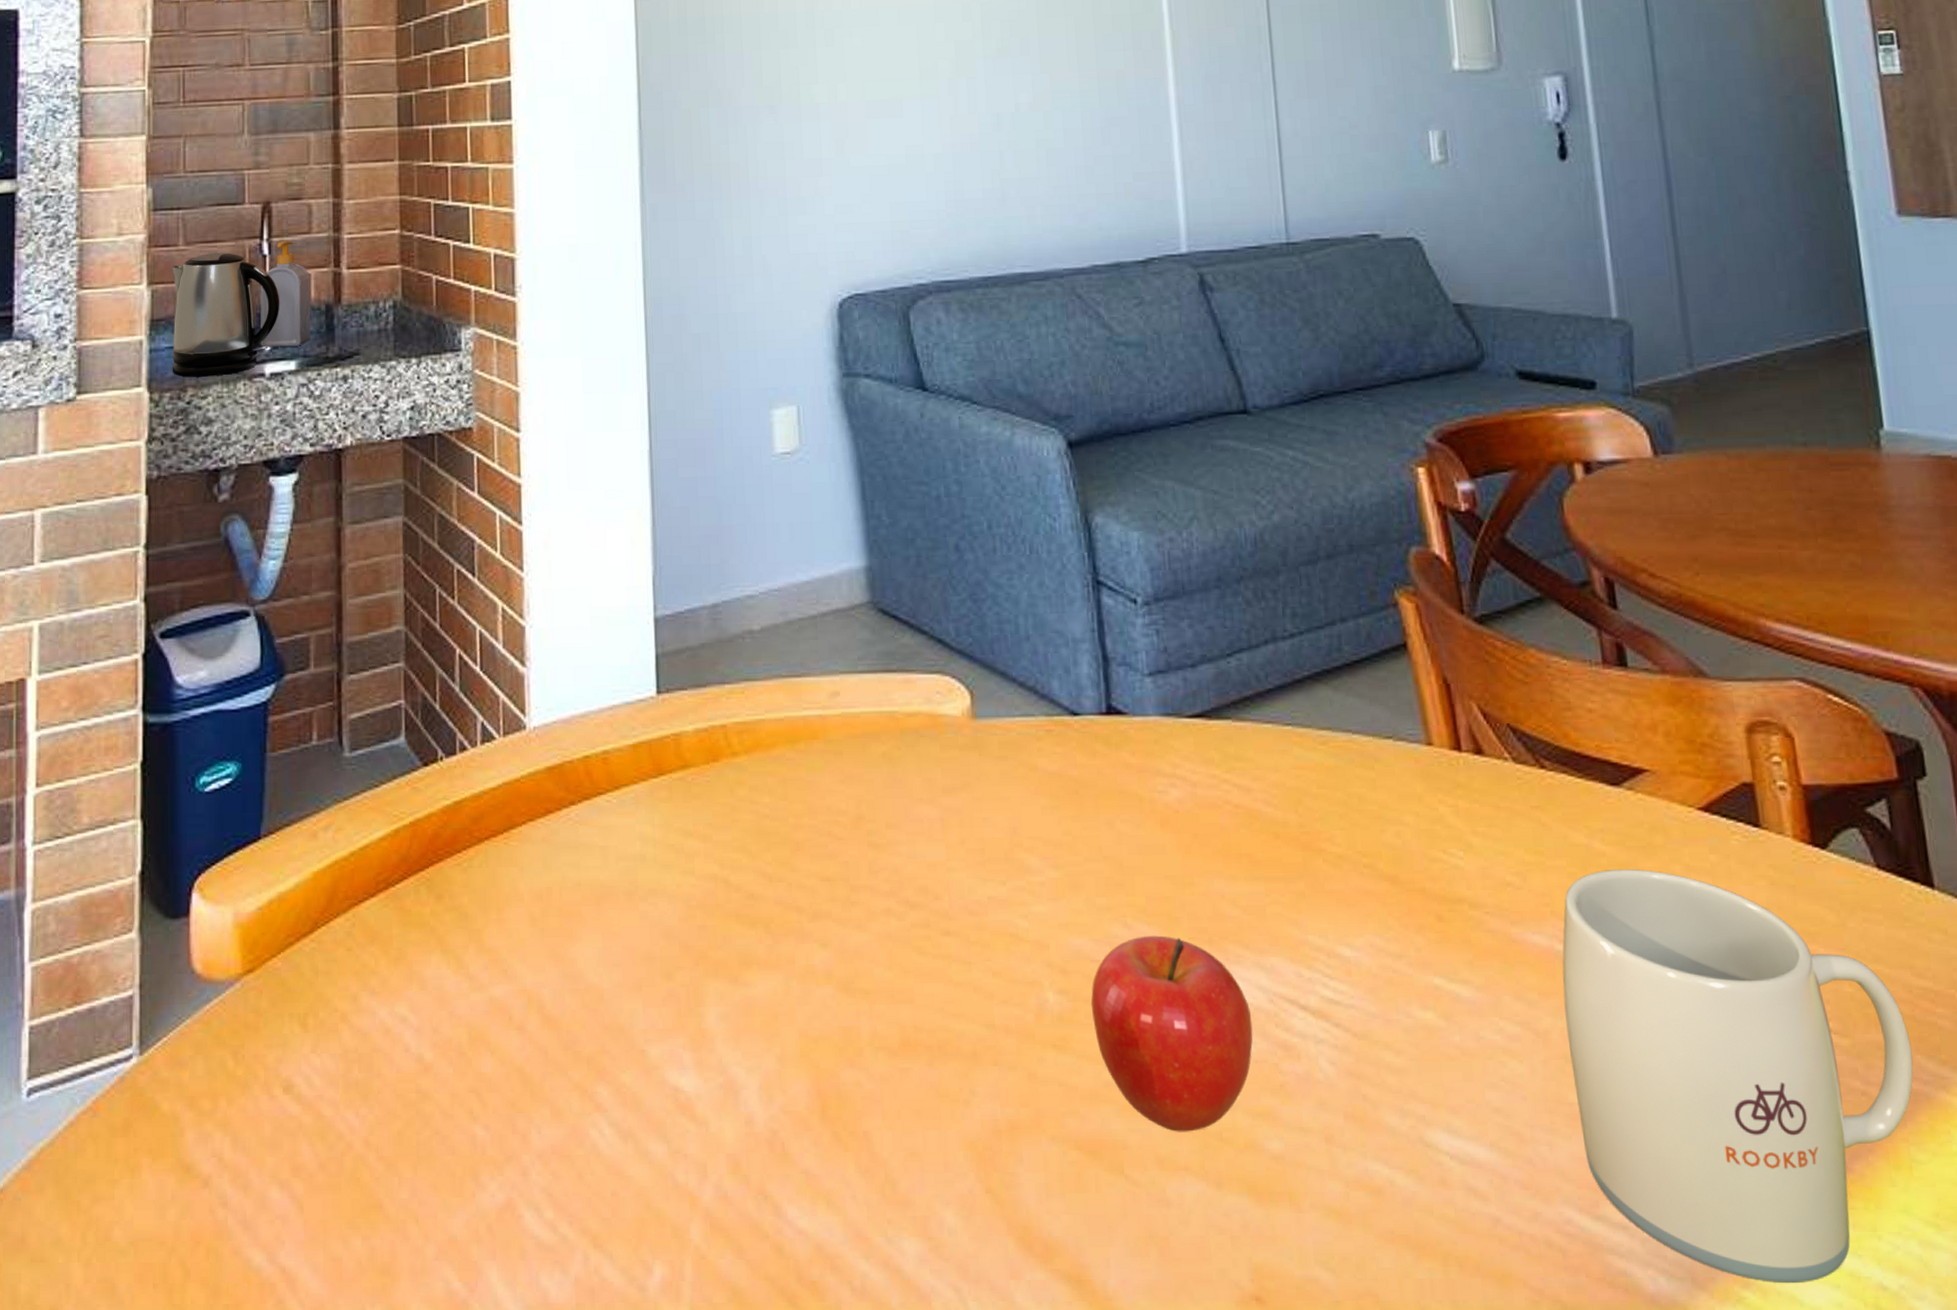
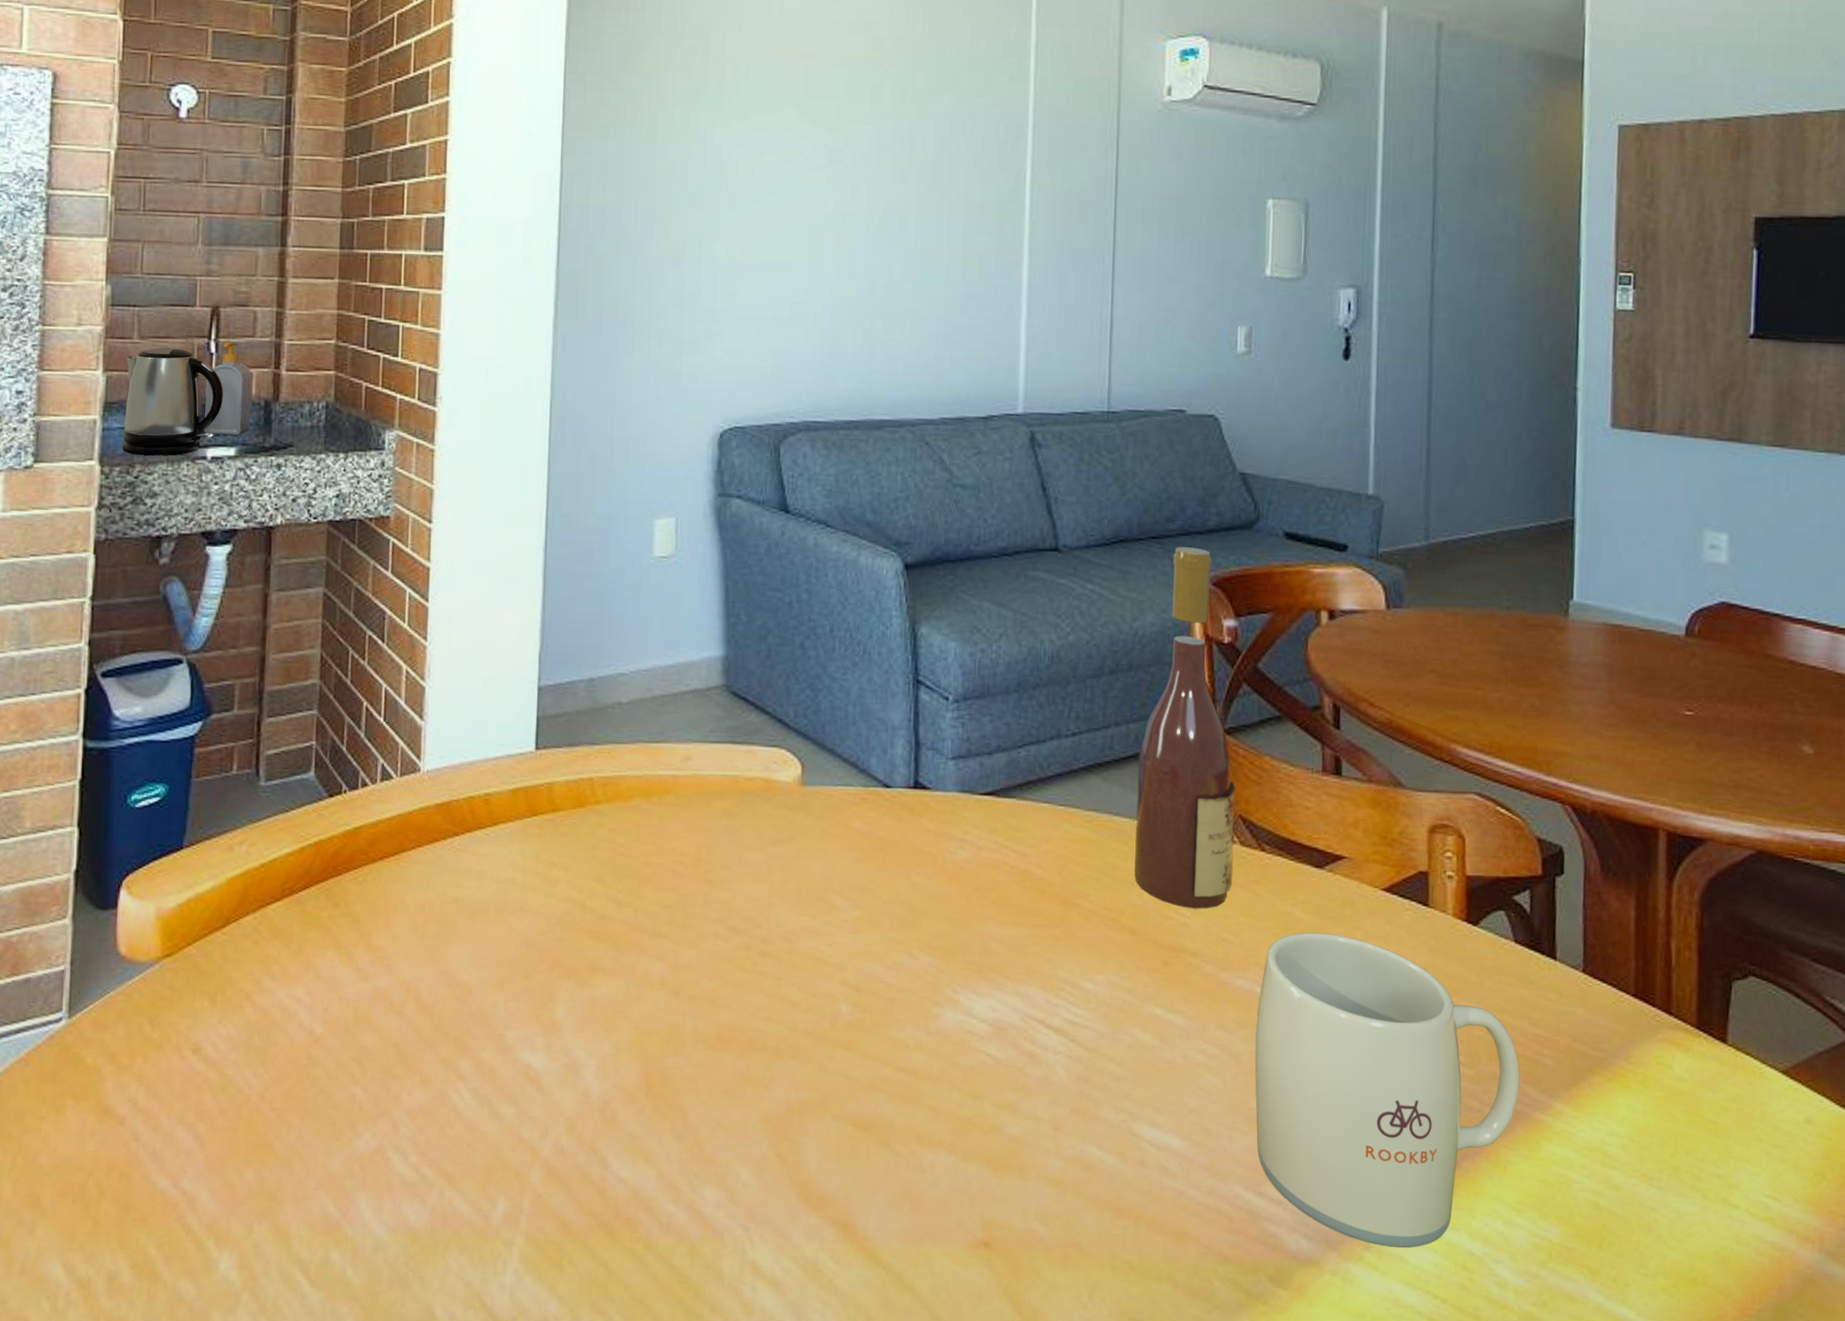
fruit: present [1091,935,1253,1132] -> none [877,964,1006,1117]
wine bottle: none [1374,397,1510,846] -> present [1134,547,1236,909]

